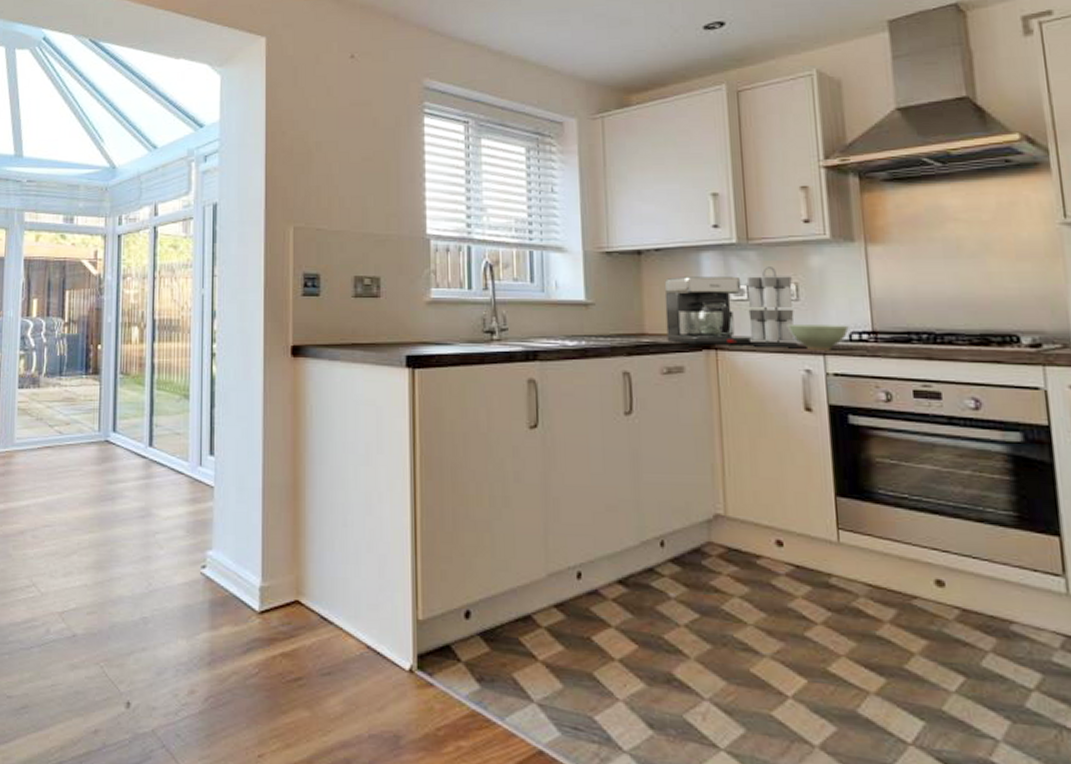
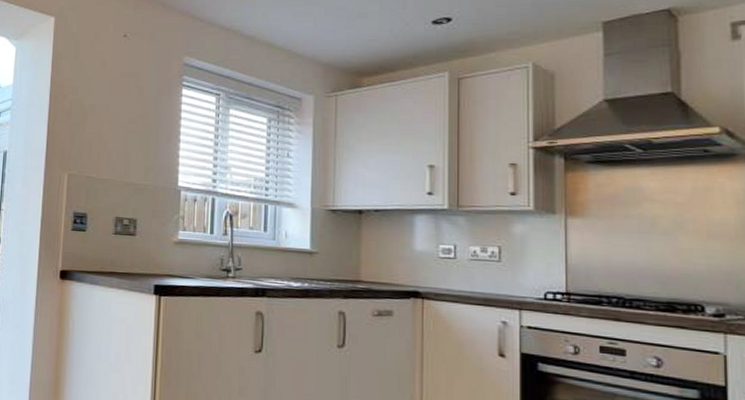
coffee maker: present [664,276,752,347] -> none [380,234,455,298]
spice rack: present [746,265,798,349] -> none [452,230,497,303]
bowl: present [788,325,849,350] -> none [489,282,545,306]

